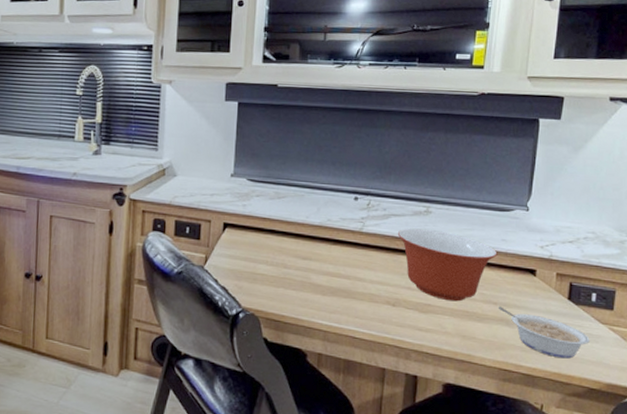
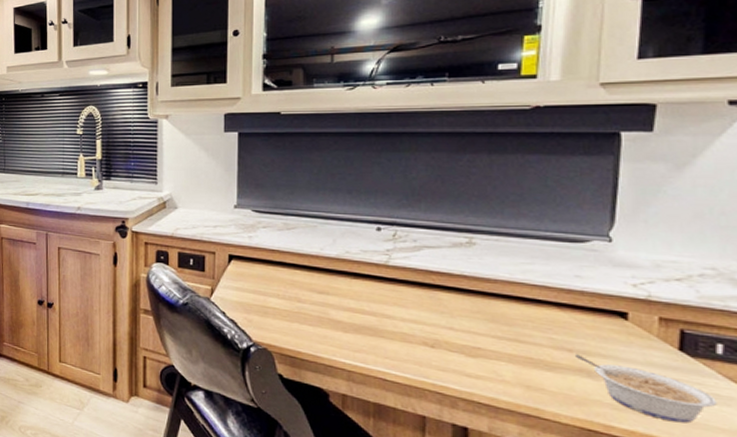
mixing bowl: present [397,228,498,302] -> none [432,261,570,346]

